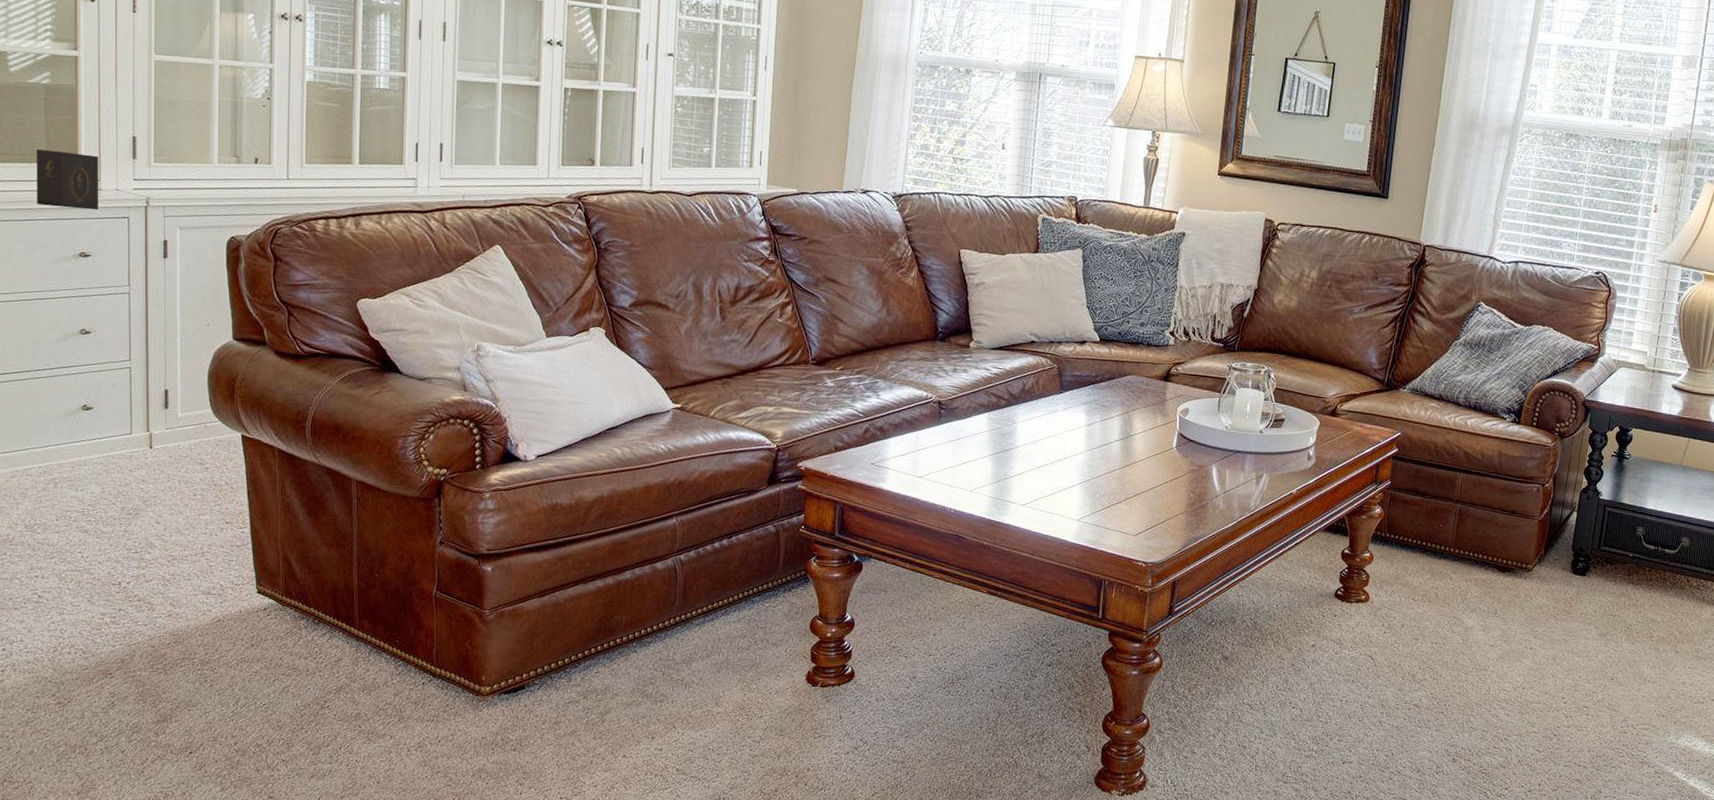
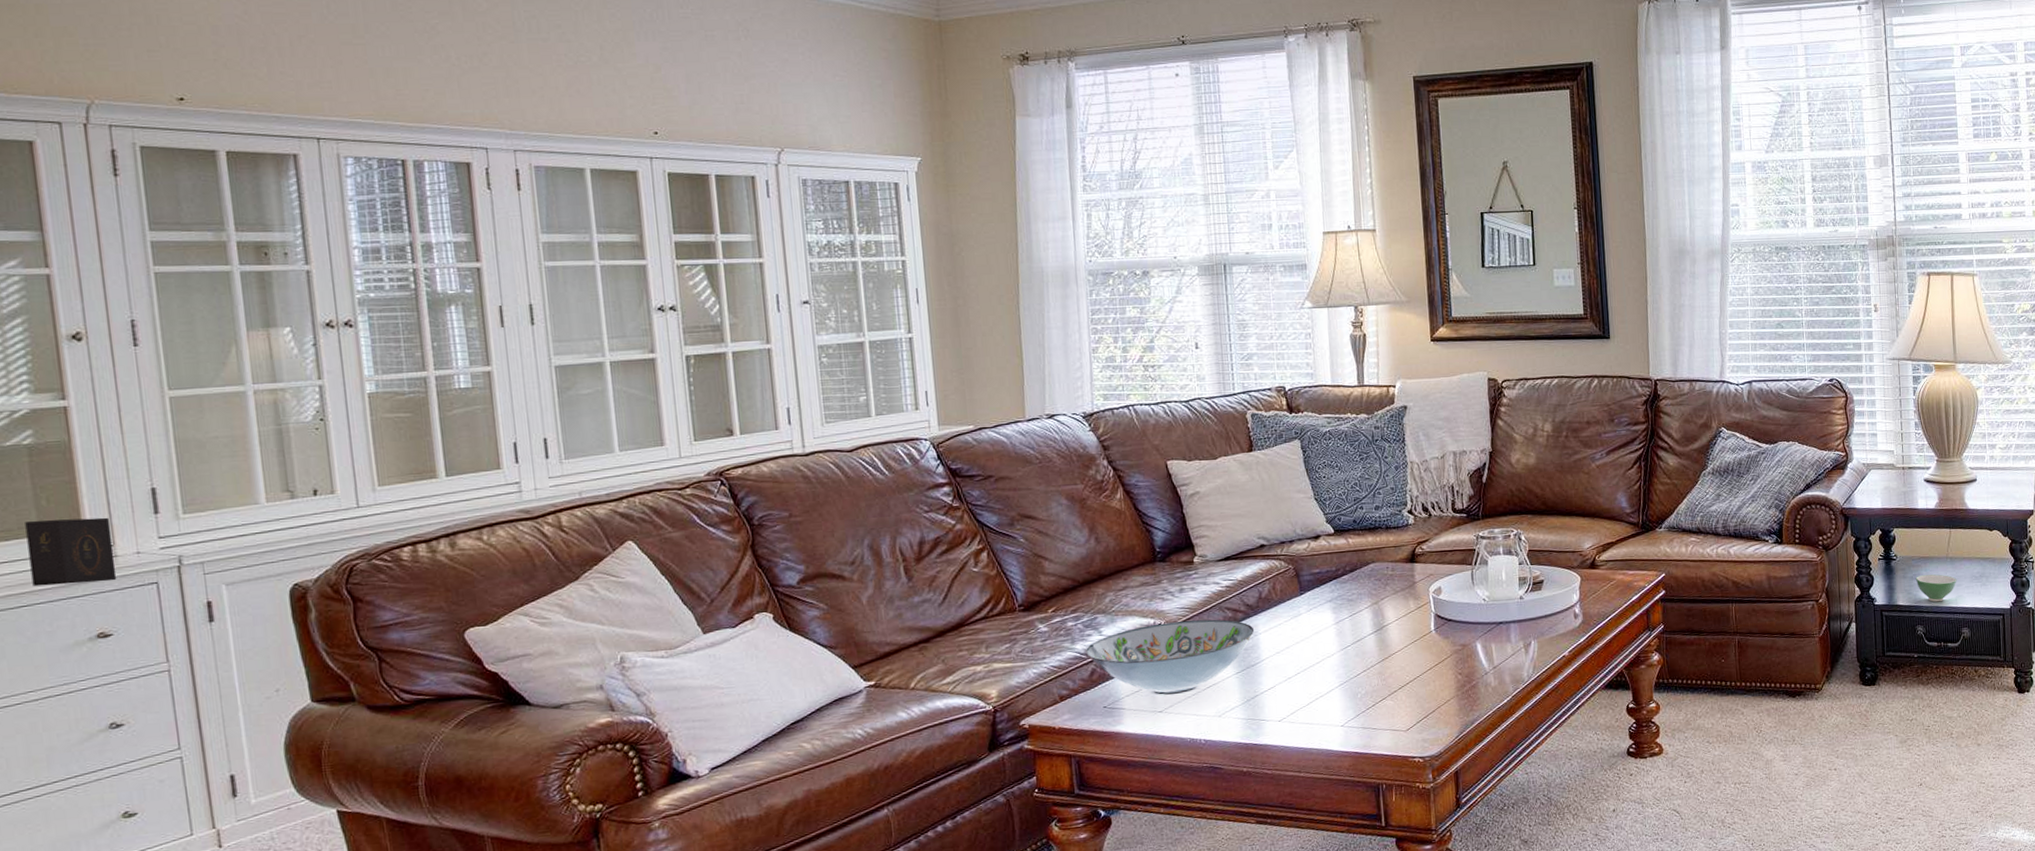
decorative bowl: none [863,397,1014,463] -> present [1086,619,1255,694]
bowl: none [1644,478,1687,508] -> present [1915,574,1957,603]

